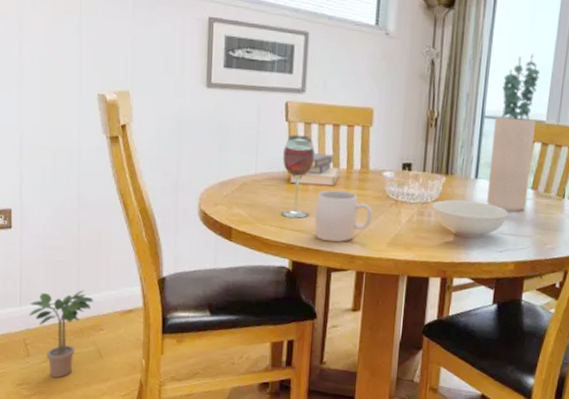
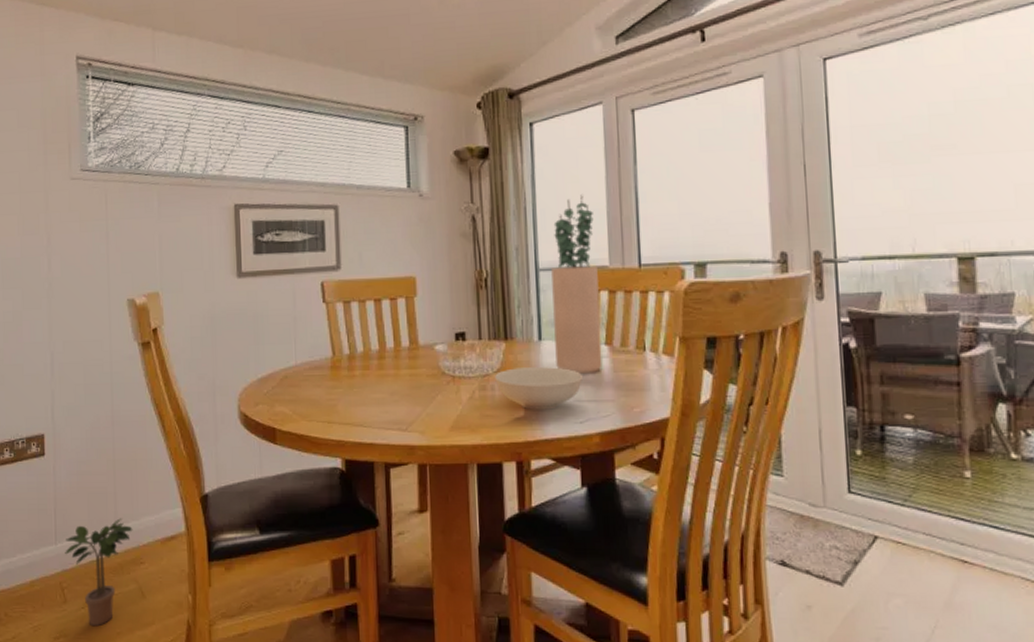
wineglass: present [281,134,315,219] -> none [323,316,359,410]
books: present [290,153,340,186] -> none [333,333,387,370]
mug: present [314,190,373,242] -> none [364,372,429,433]

